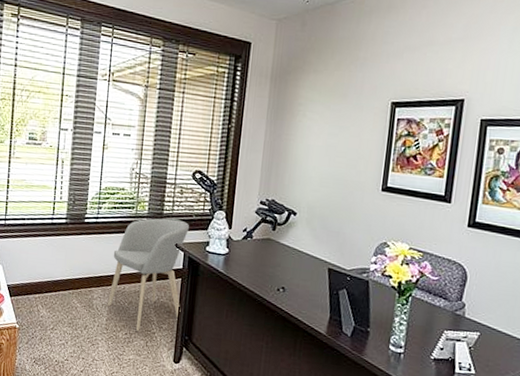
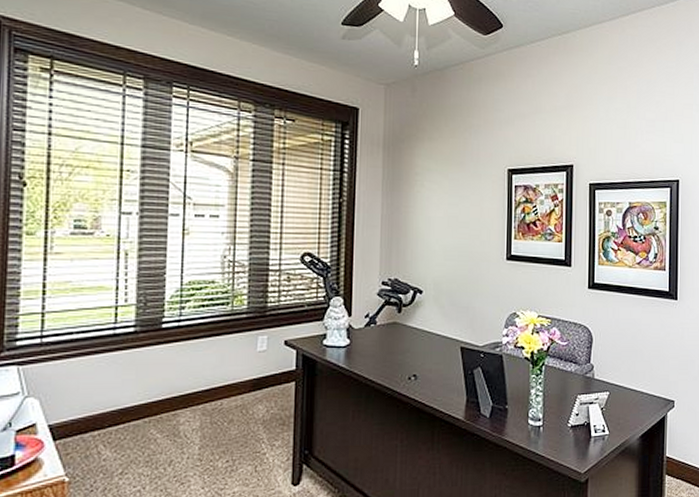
armchair: present [108,218,190,331] -> none [200,312,302,456]

